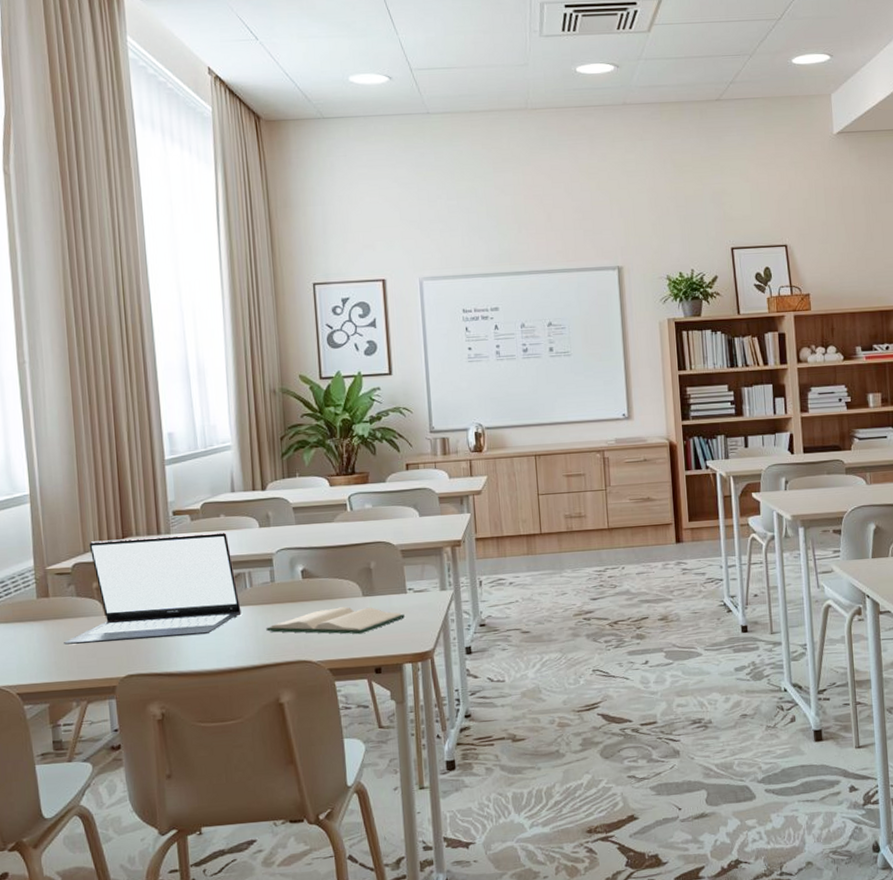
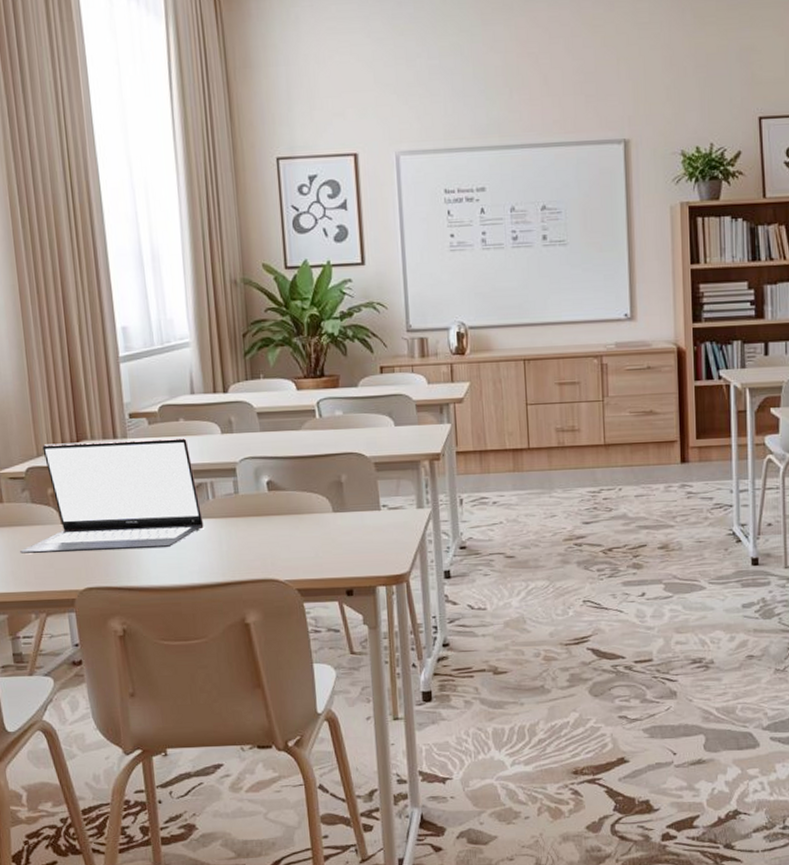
hardback book: present [266,607,405,634] -> none [230,523,378,553]

